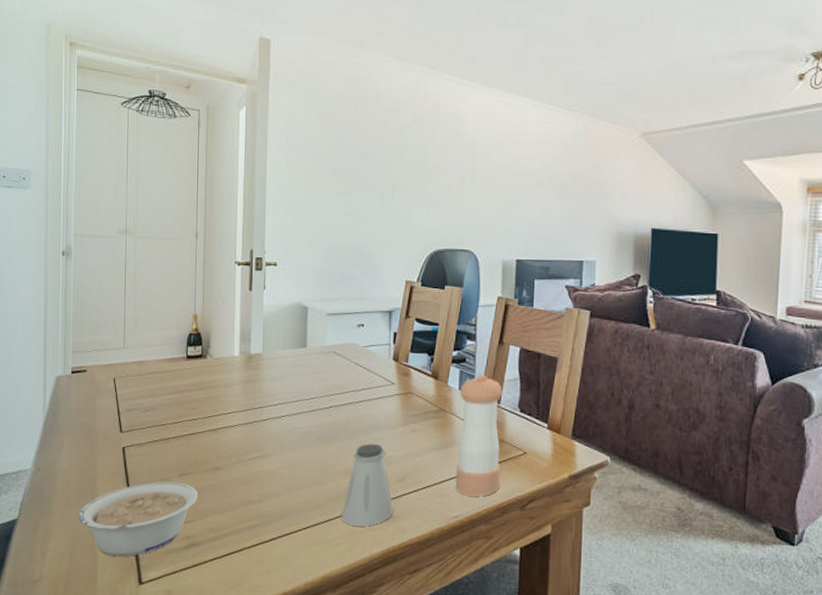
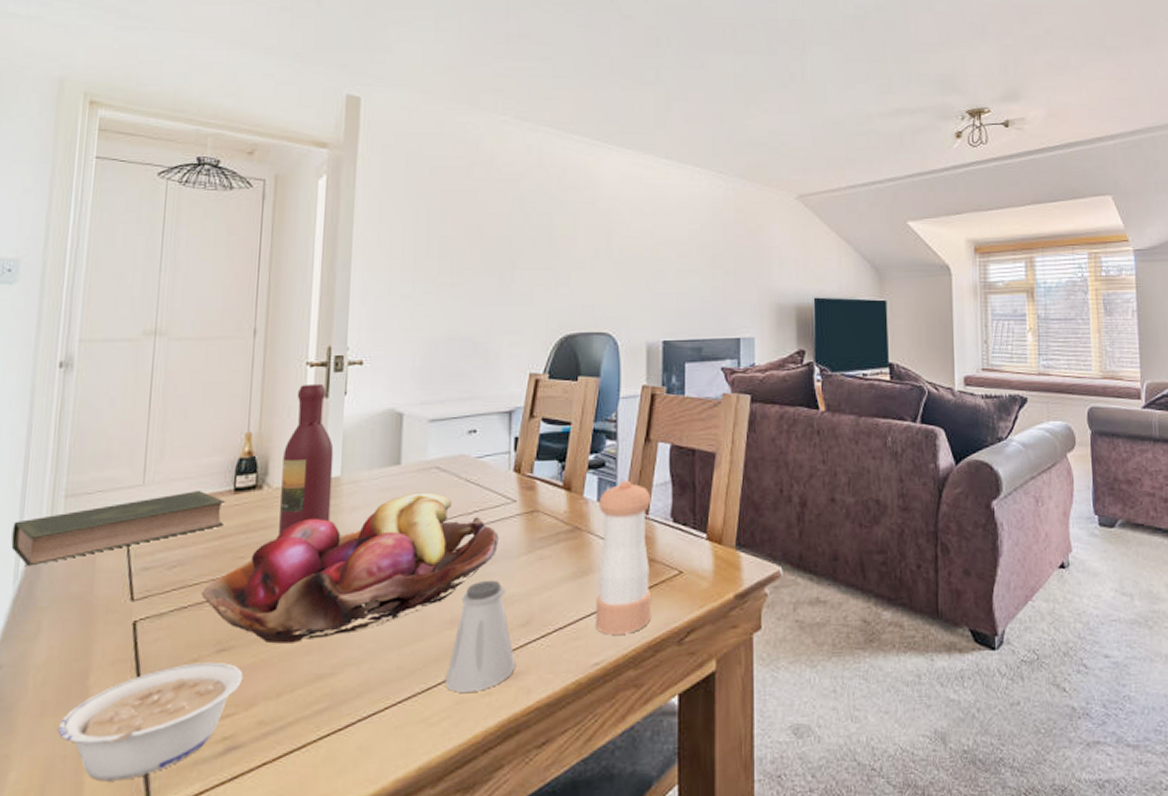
book: none [40,355,180,401] -> present [11,491,225,567]
fruit basket: none [167,370,381,475] -> present [200,492,499,644]
wine bottle: none [219,278,257,394] -> present [279,383,334,535]

